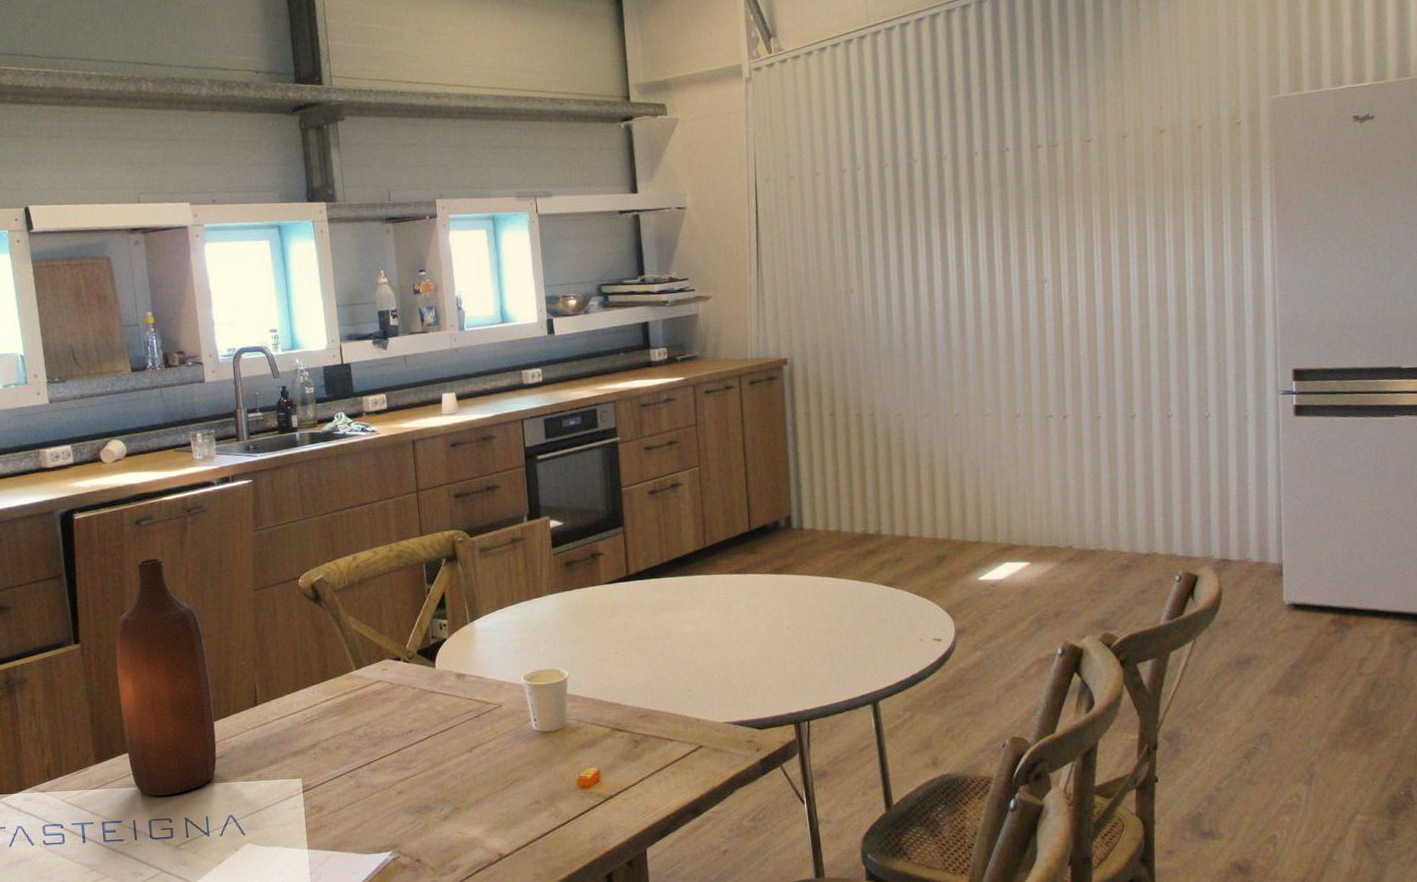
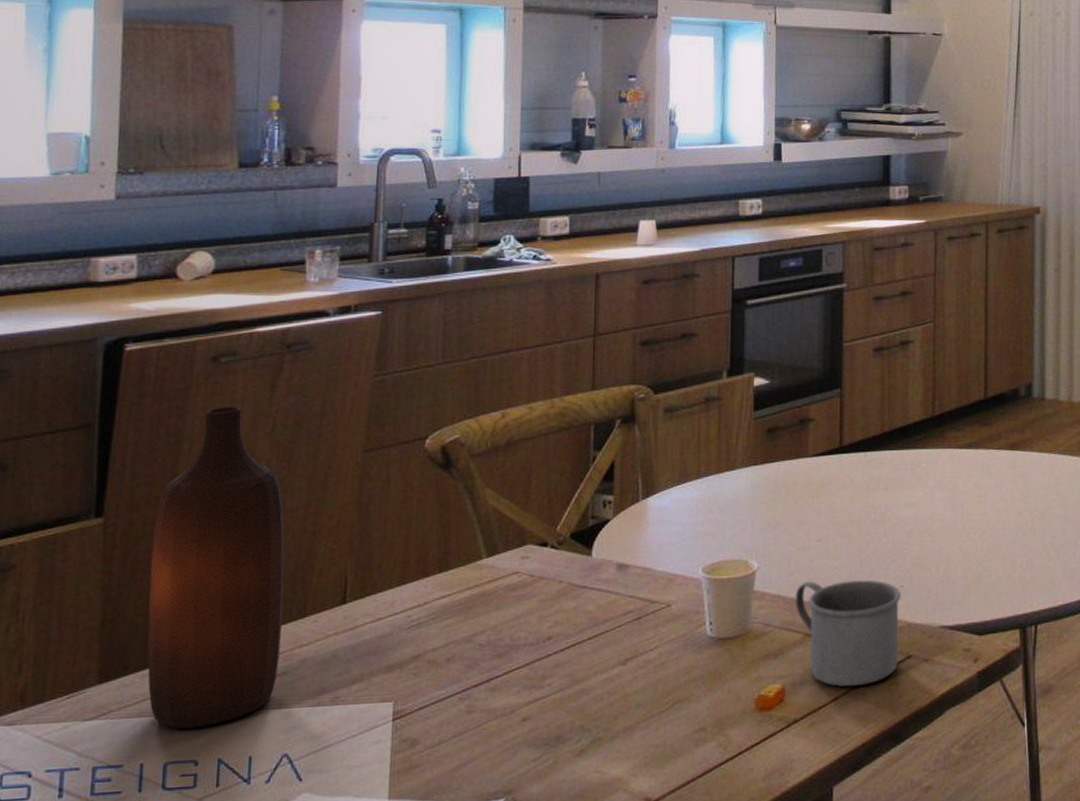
mug: none [601,684,692,771] -> present [794,579,901,687]

